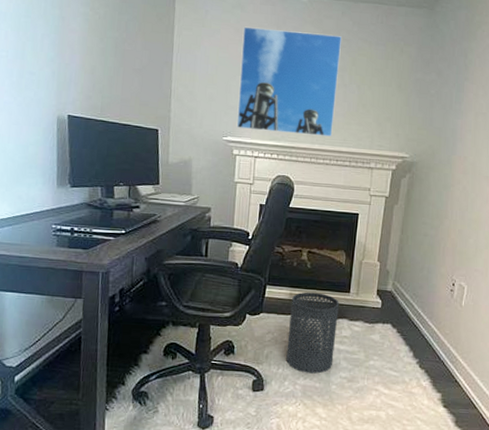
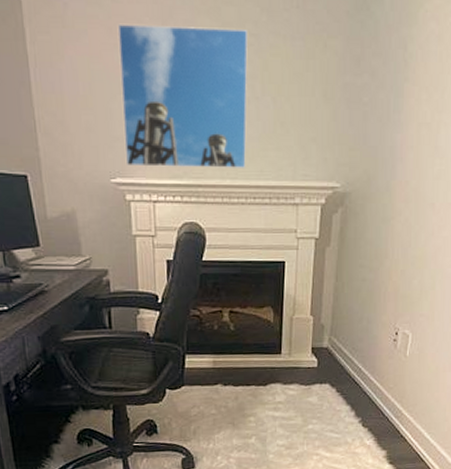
trash can: present [286,292,339,374] -> none [215,357,270,446]

